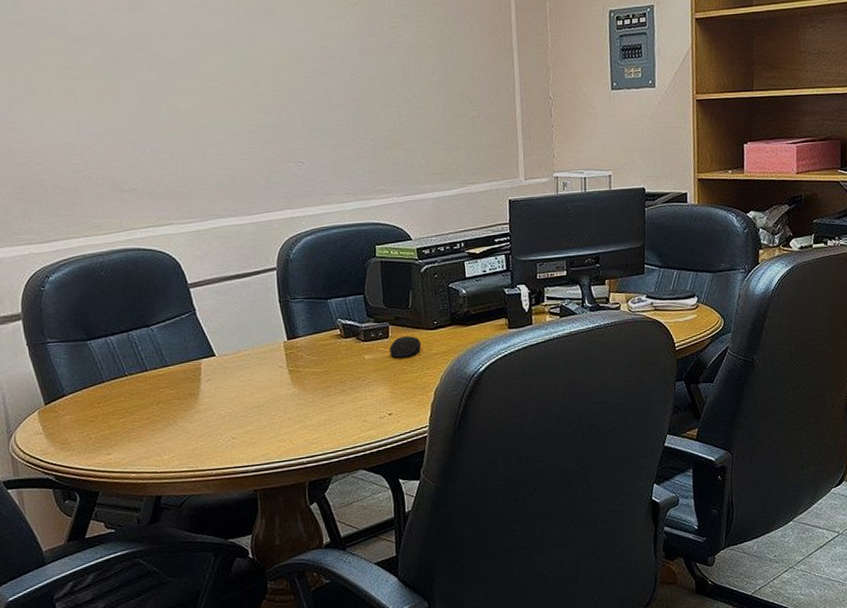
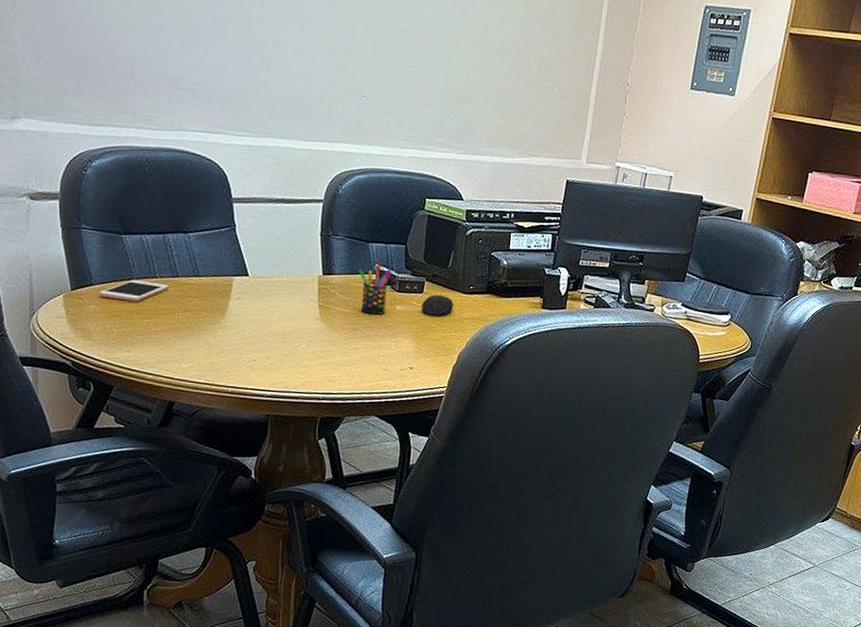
cell phone: none [73,380,140,406] -> present [100,280,169,302]
pen holder: none [321,316,355,369] -> present [358,262,392,315]

